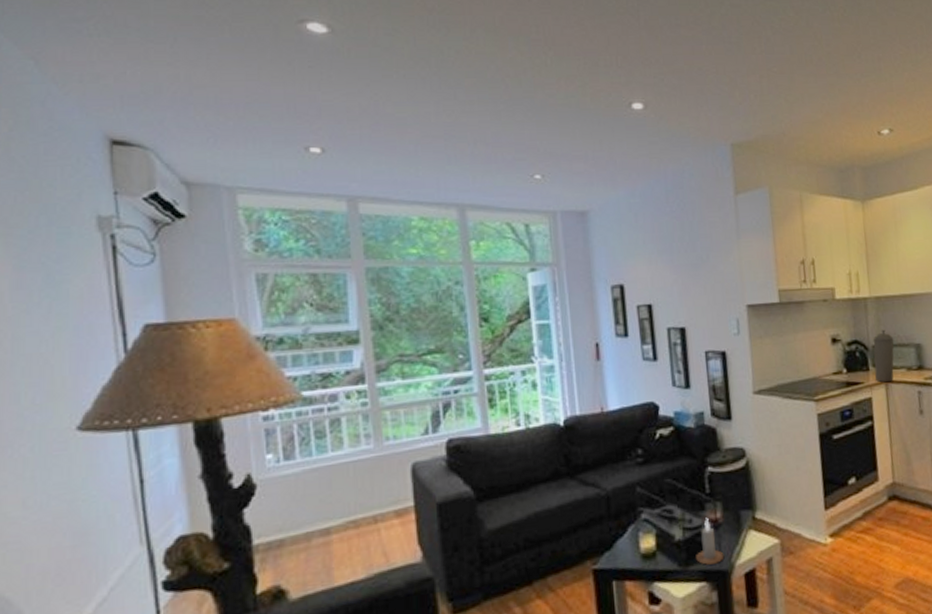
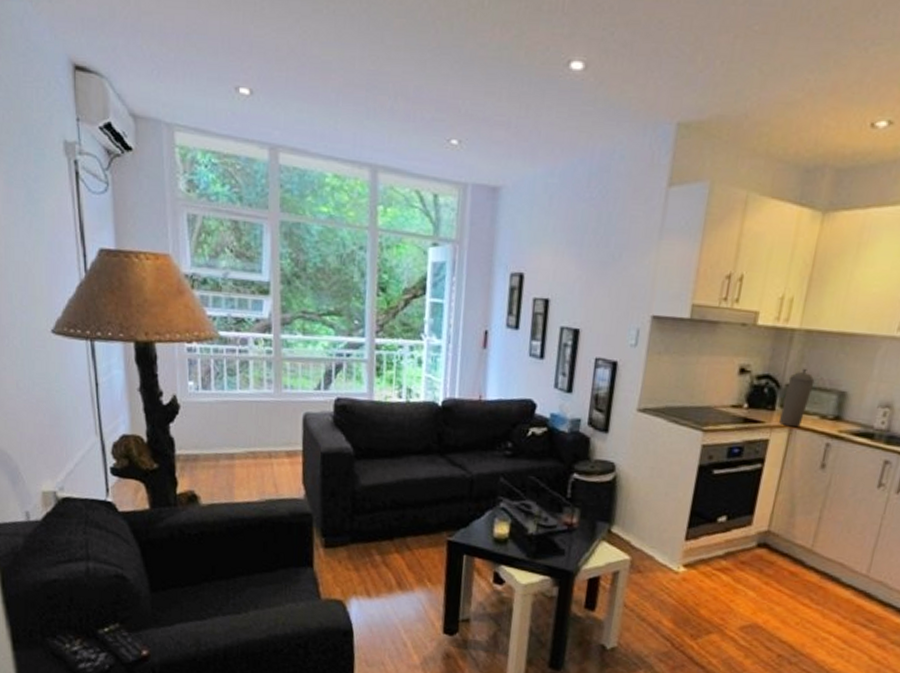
candle: present [696,517,725,565] -> none [544,520,573,564]

